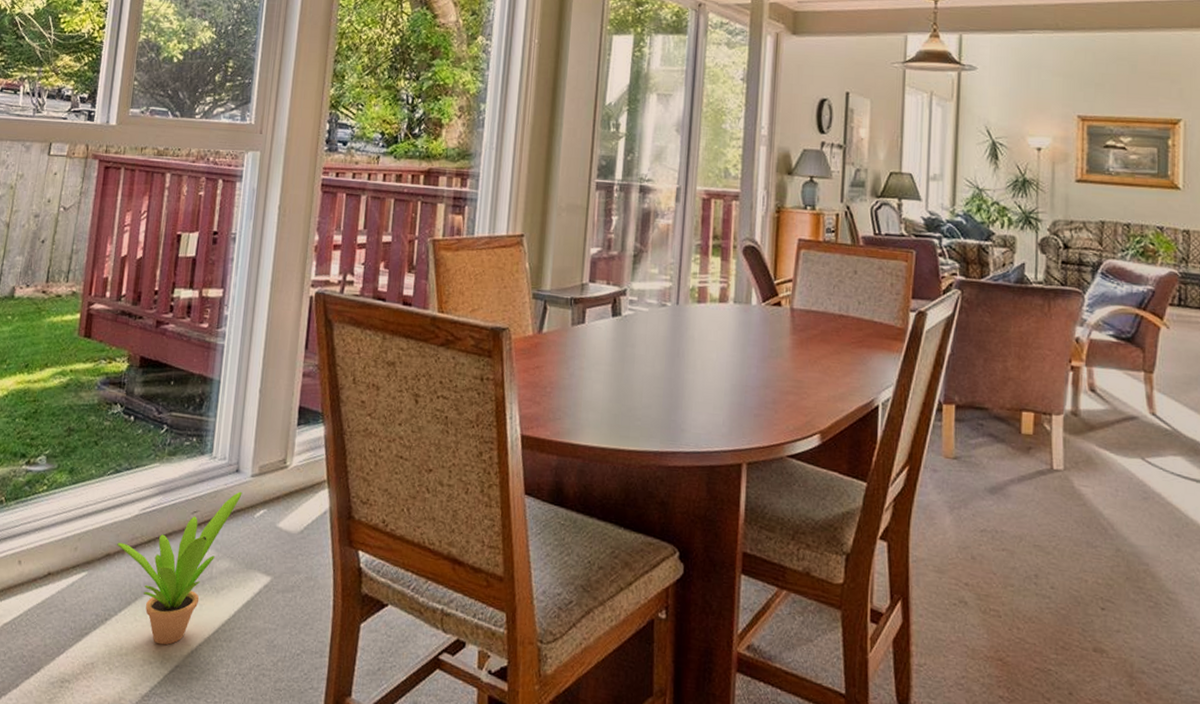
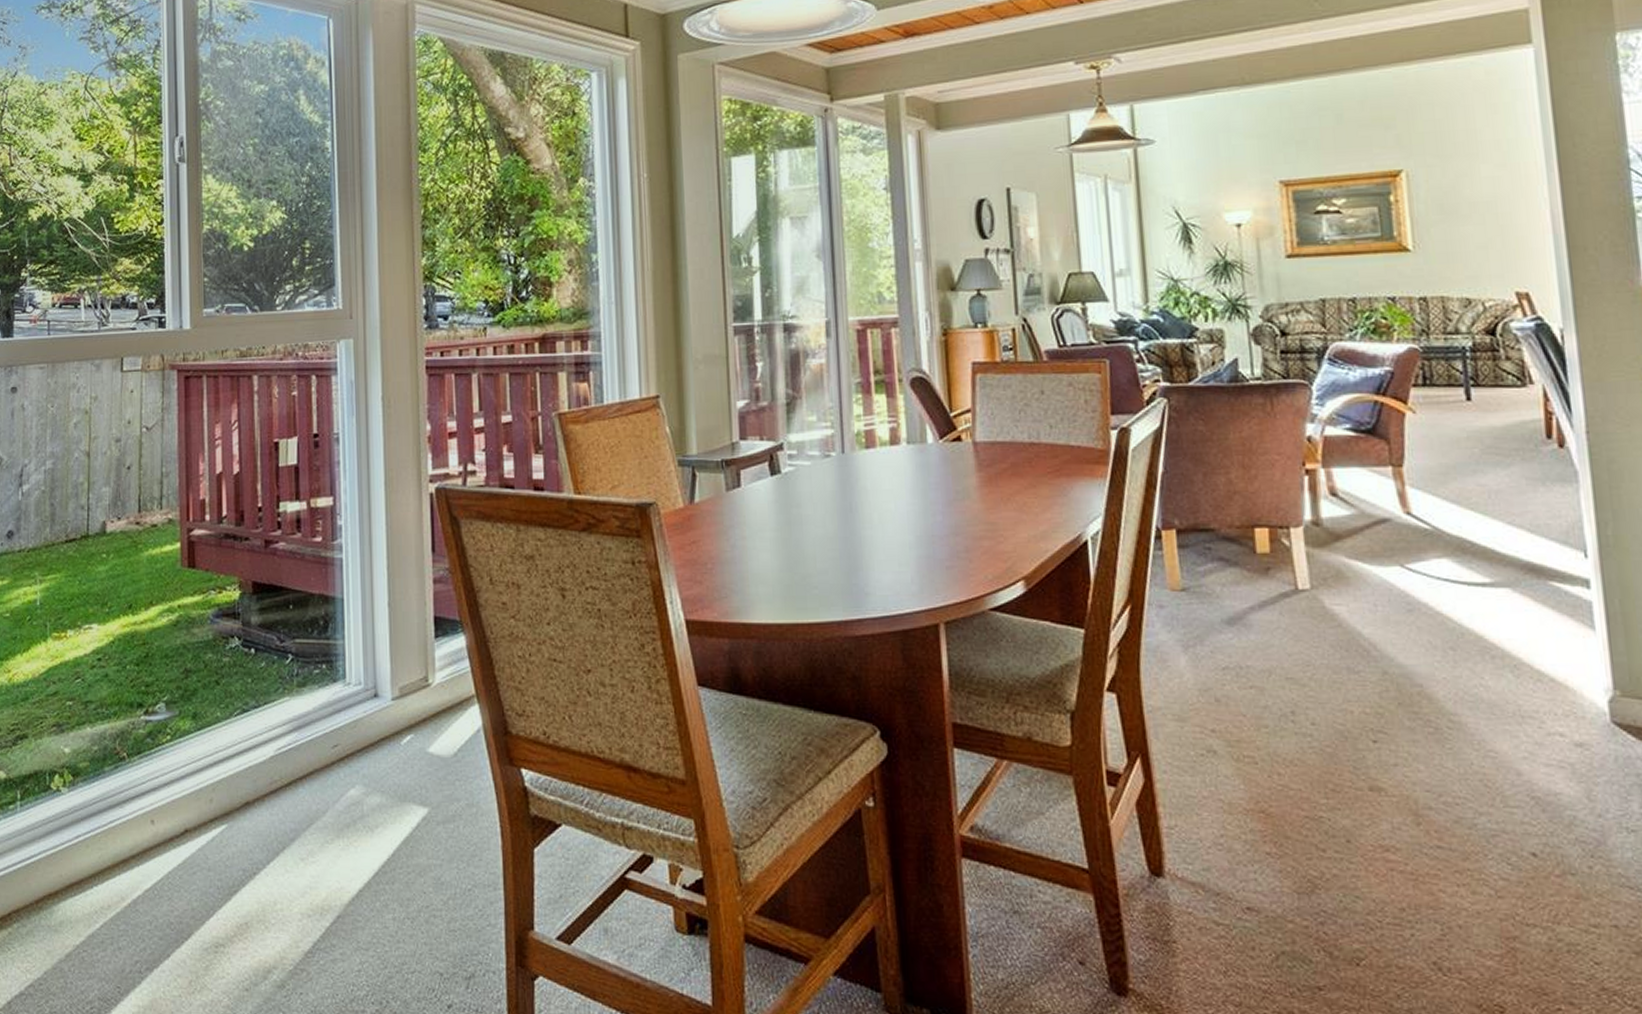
potted plant: present [117,491,242,646] -> none [255,717,384,895]

